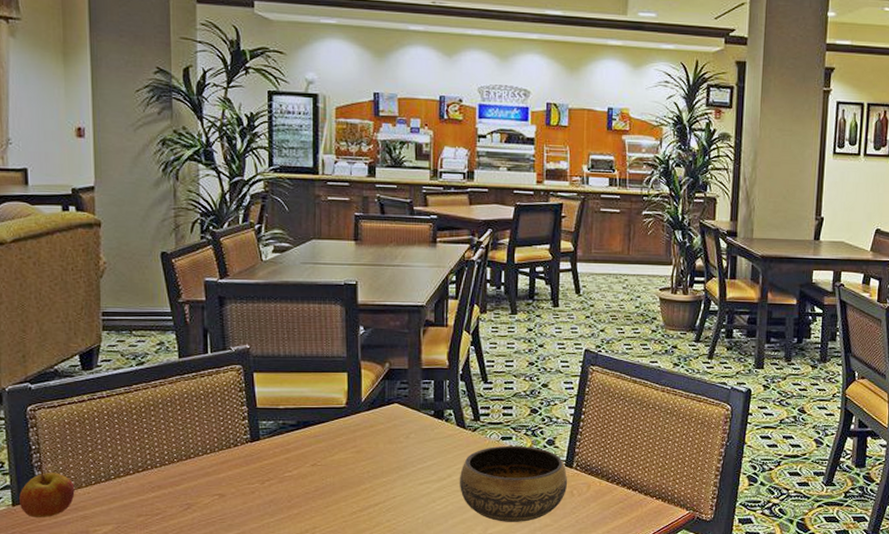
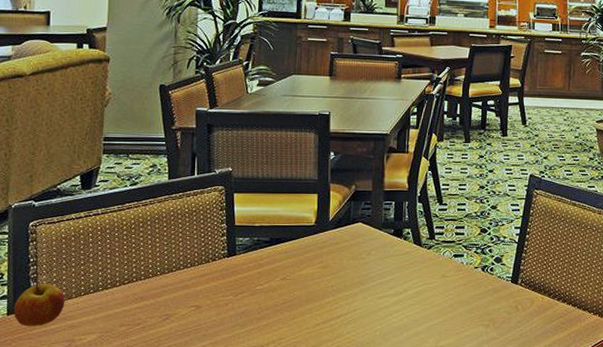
bowl: present [459,445,568,522] -> none [414,262,513,335]

